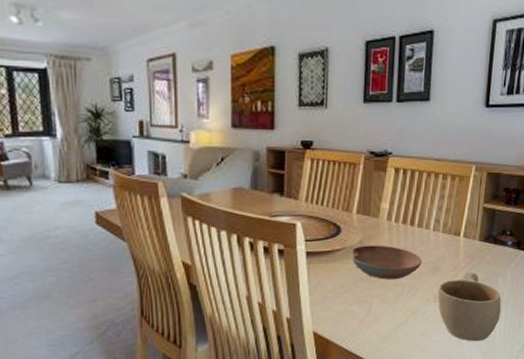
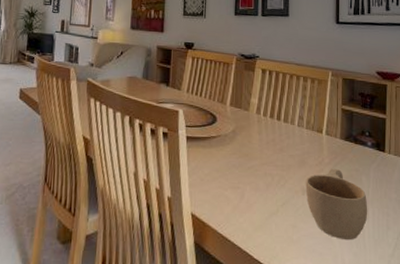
bowl: present [352,245,422,280] -> none [226,135,289,169]

